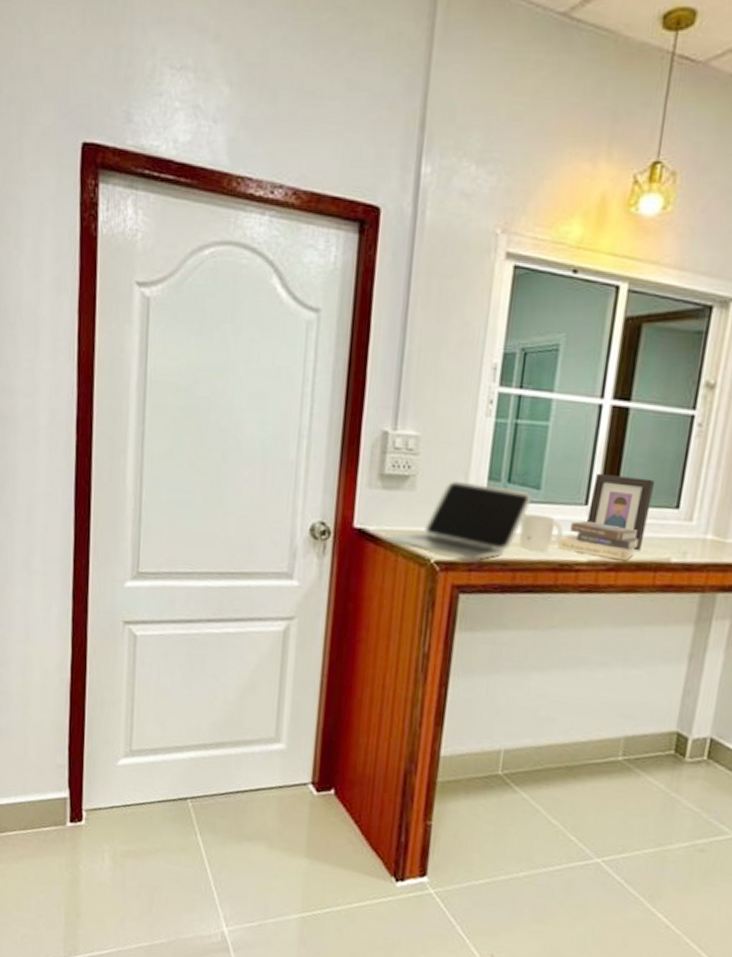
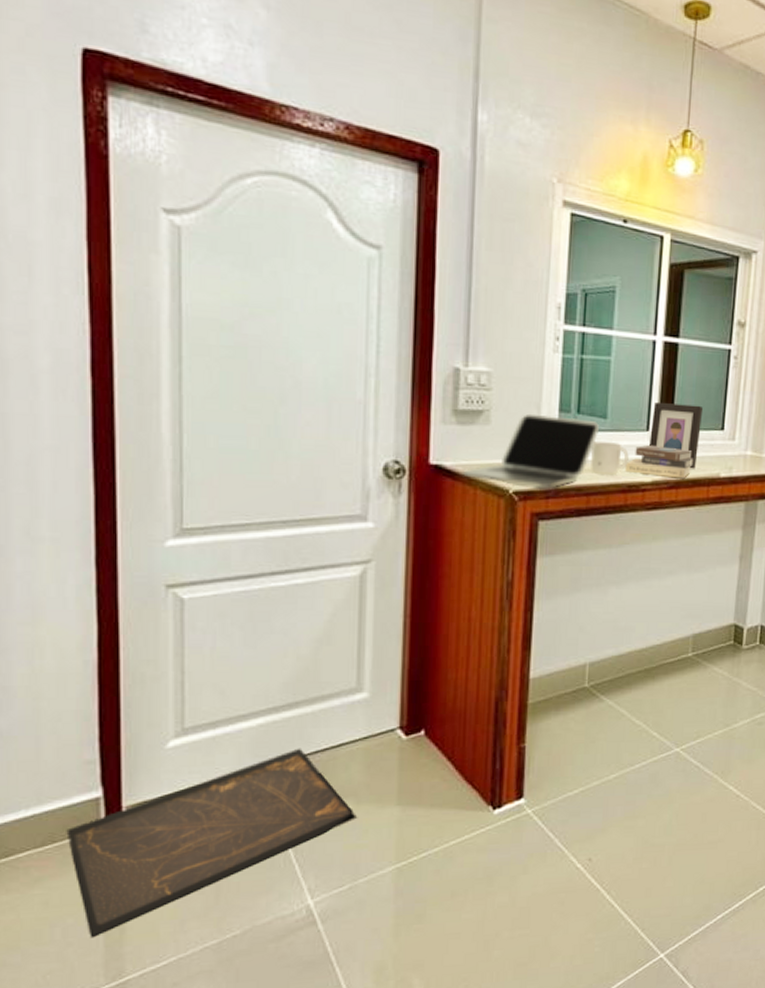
doormat: none [42,785,270,915] -> present [66,748,358,937]

